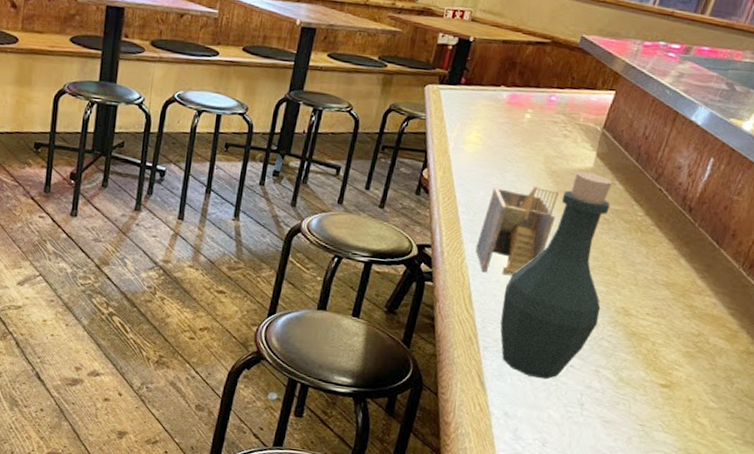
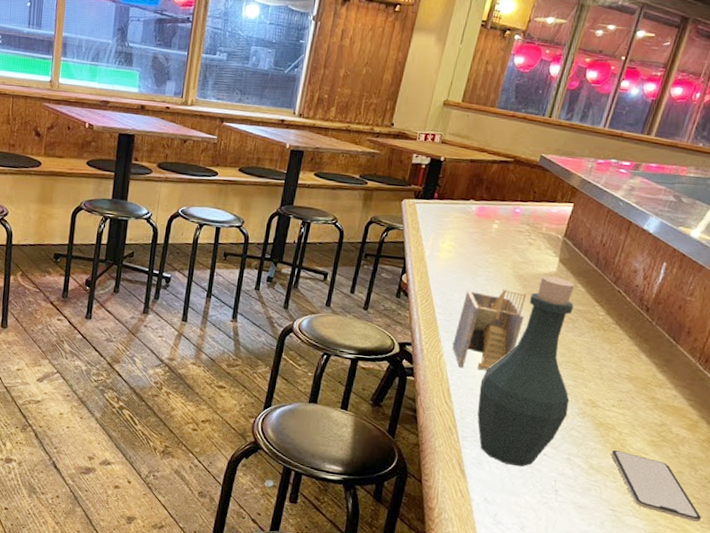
smartphone: none [642,362,735,438] -> present [611,450,701,523]

